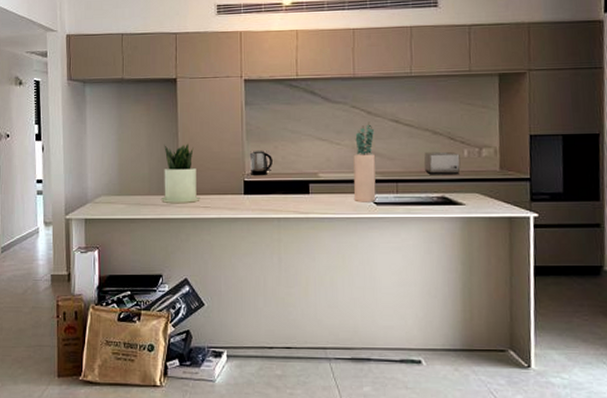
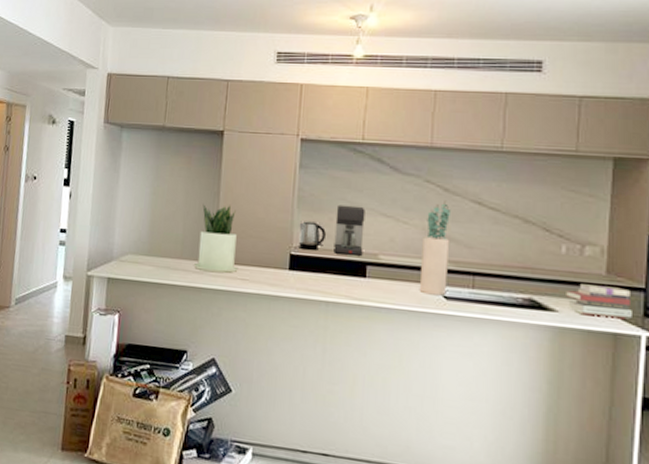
coffee maker: none [280,133,305,176] -> present [333,204,365,256]
toaster: present [424,151,461,175] -> none [510,243,556,275]
books: none [470,179,522,205] -> present [566,284,632,320]

